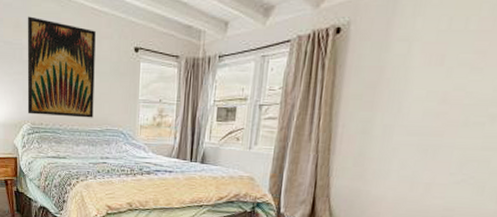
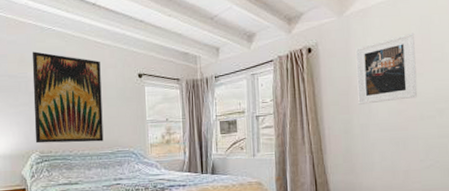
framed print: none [387,13,484,102] -> present [355,32,418,105]

